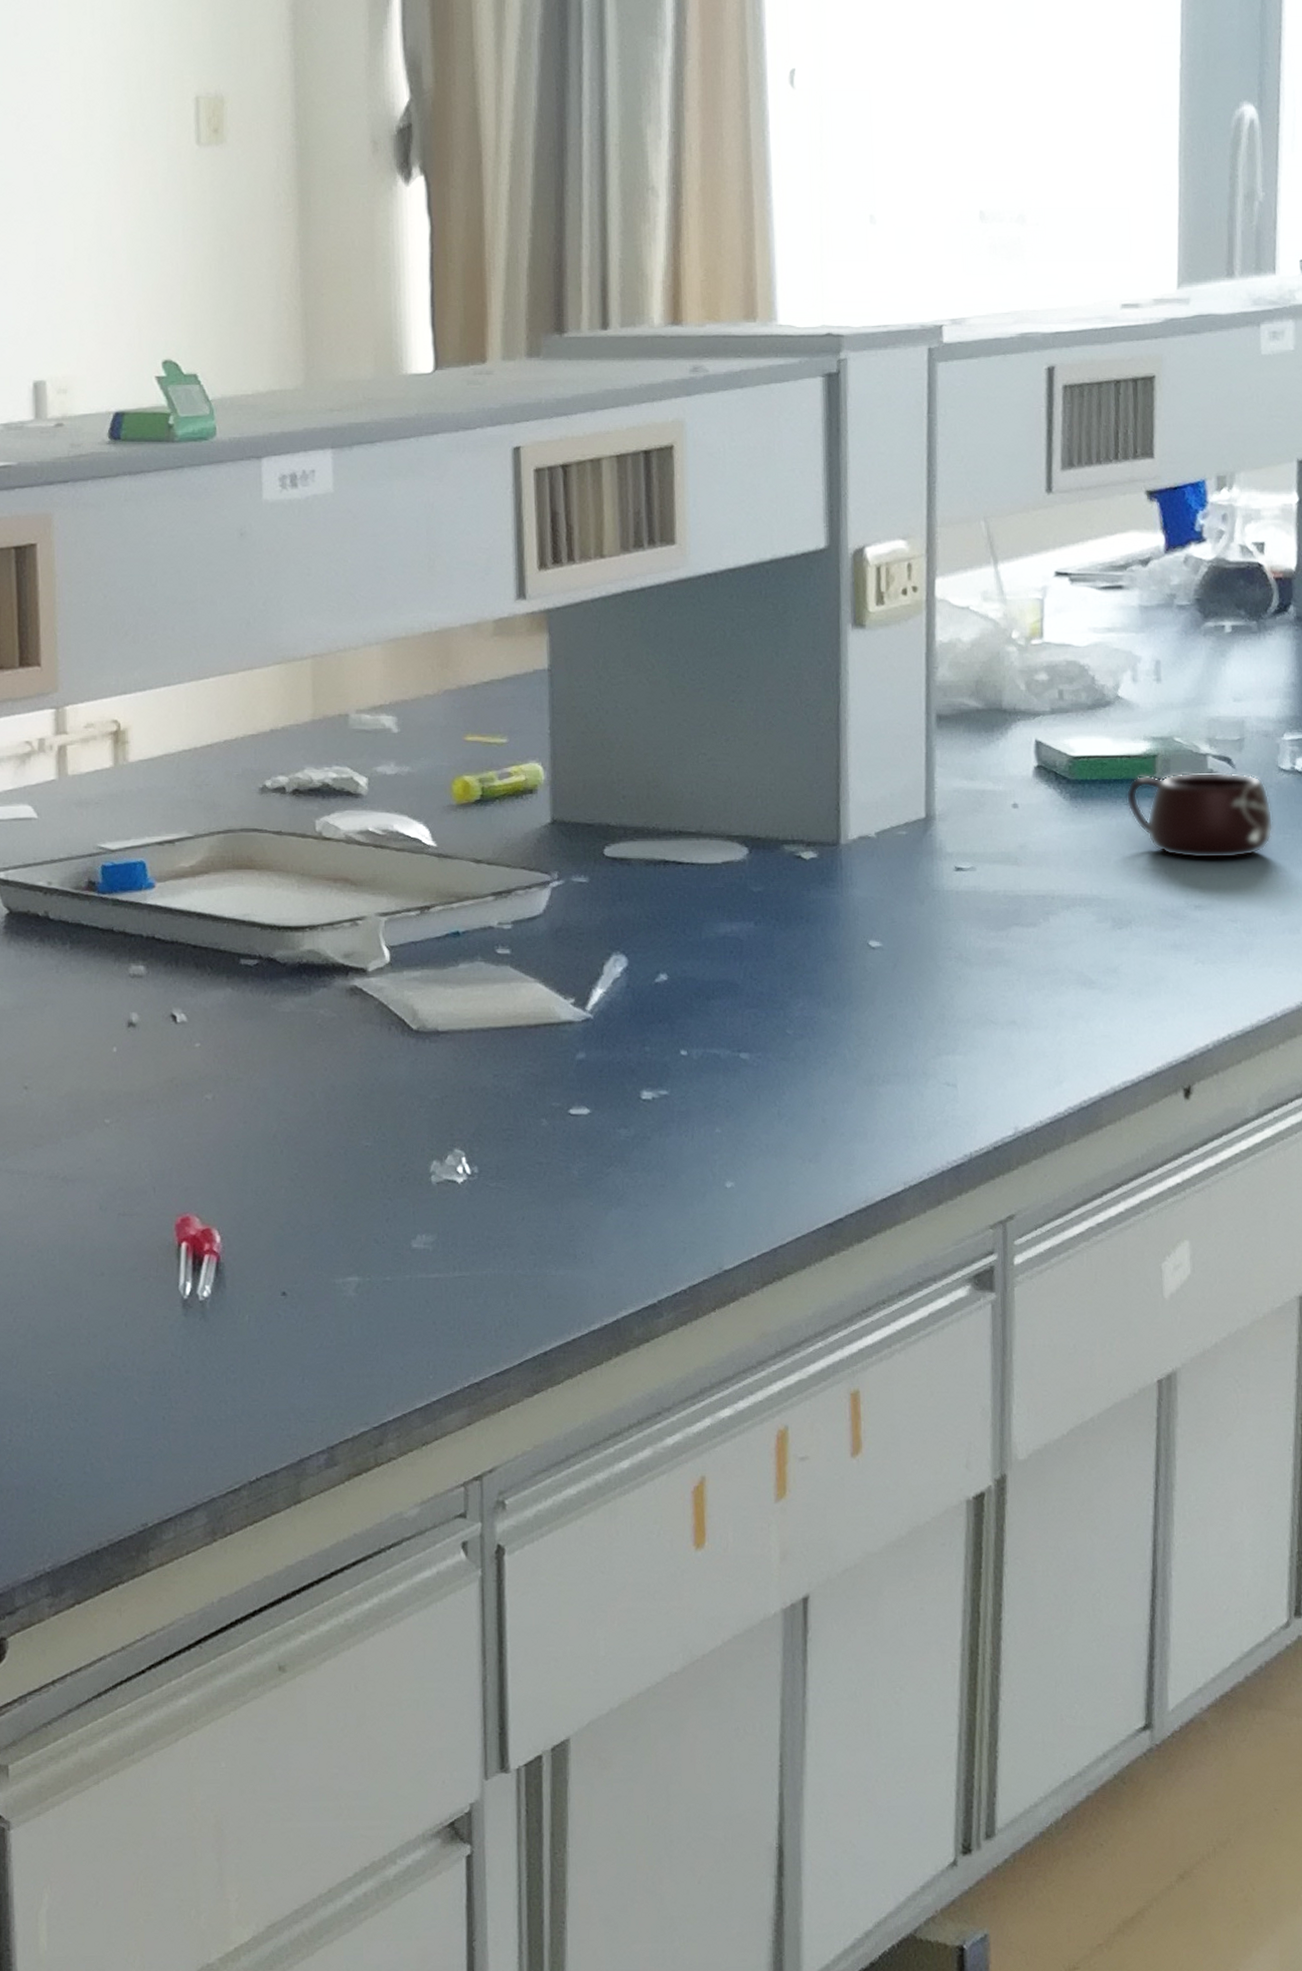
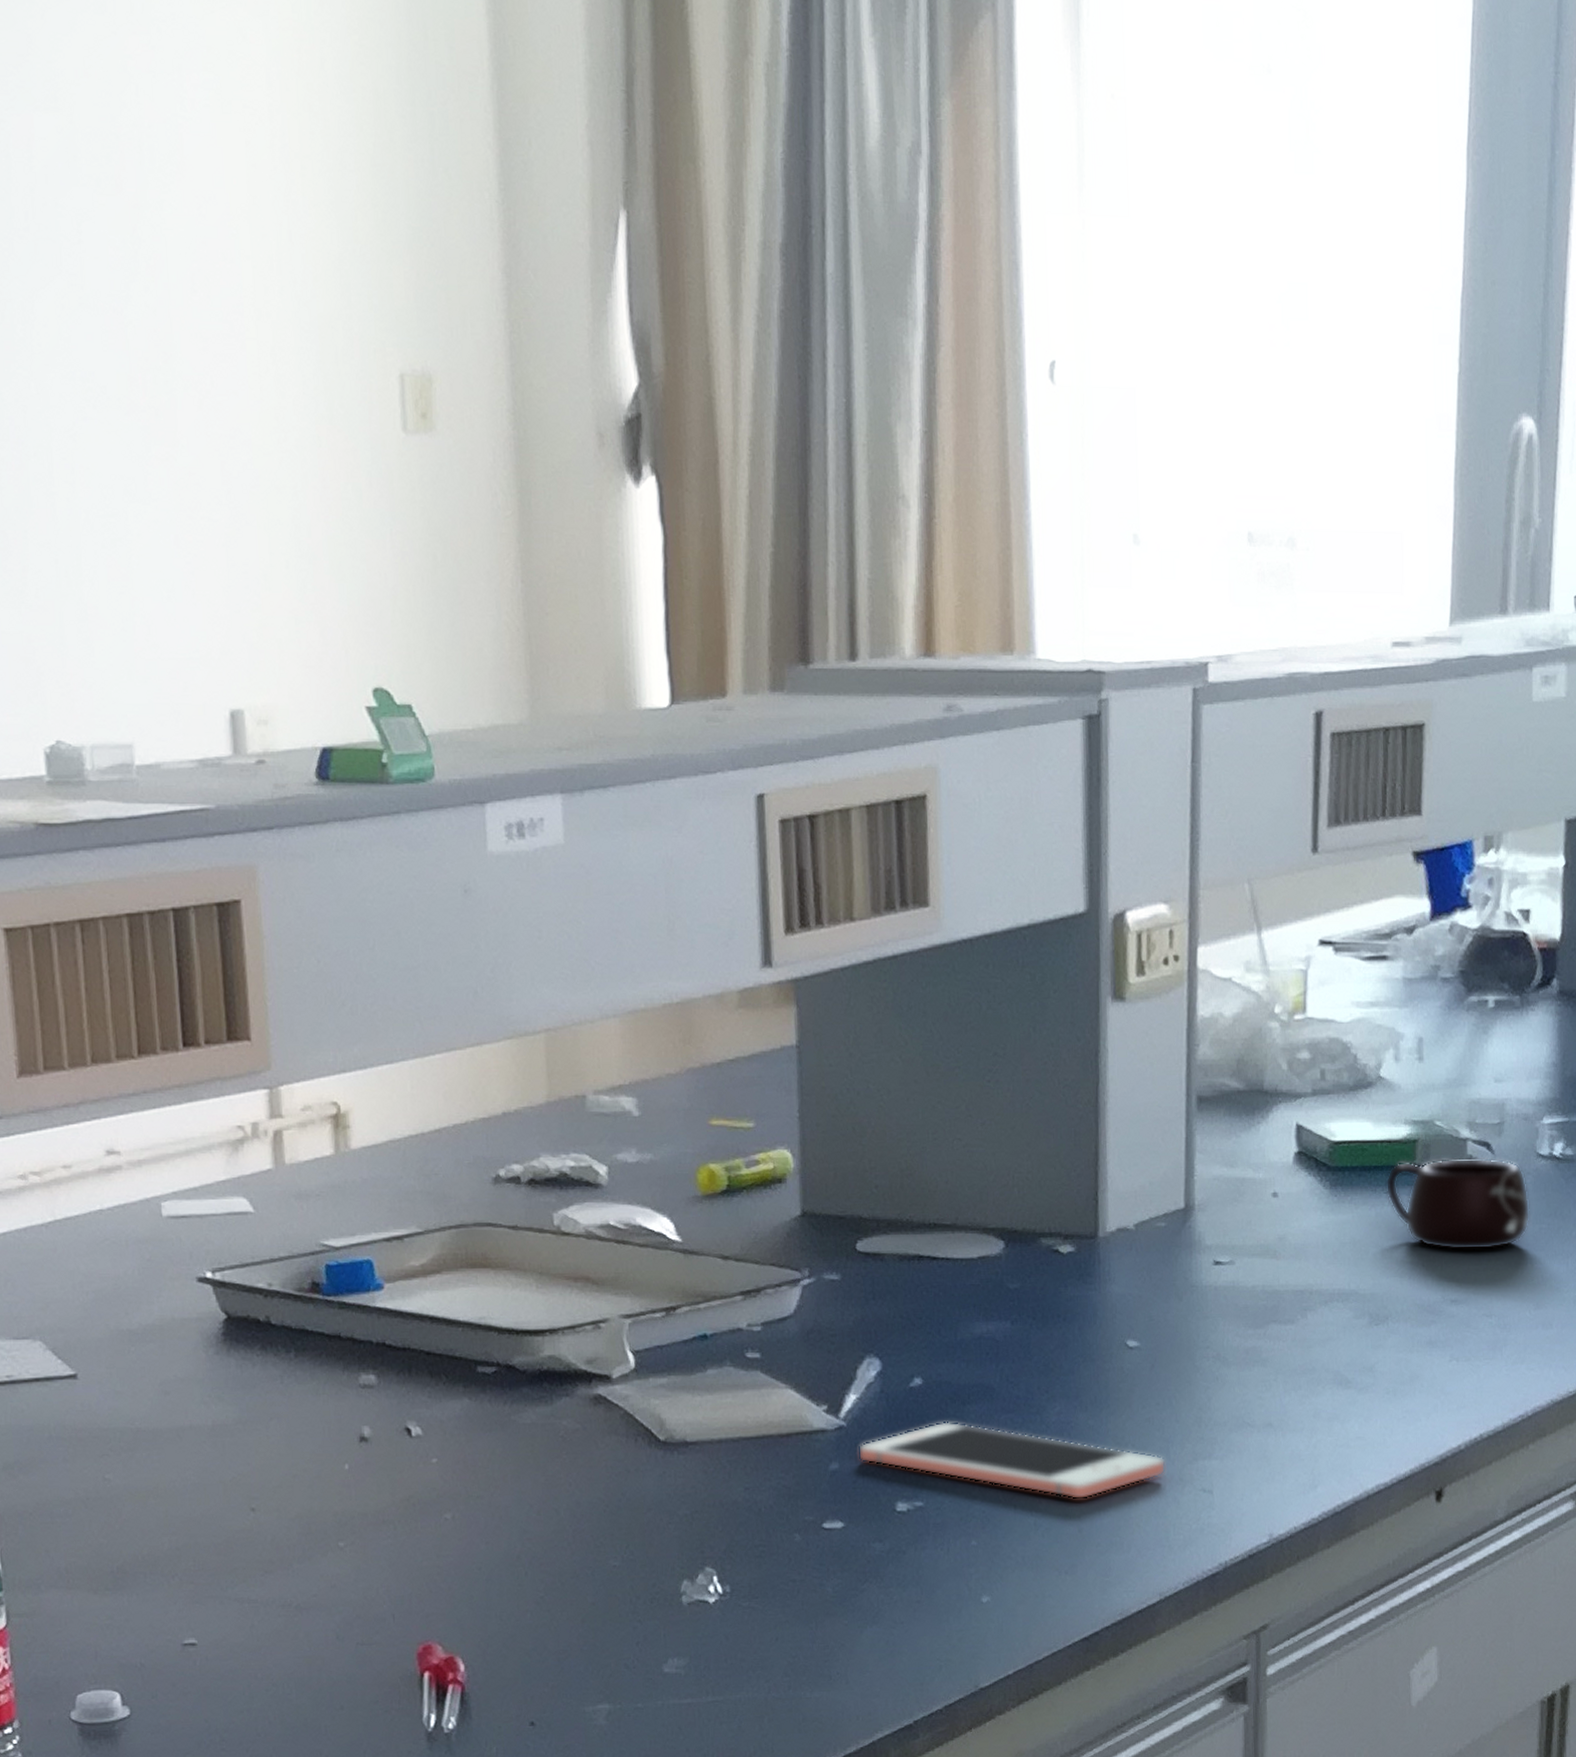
cell phone: none [604,1014,909,1091] -> present [858,1420,1166,1500]

